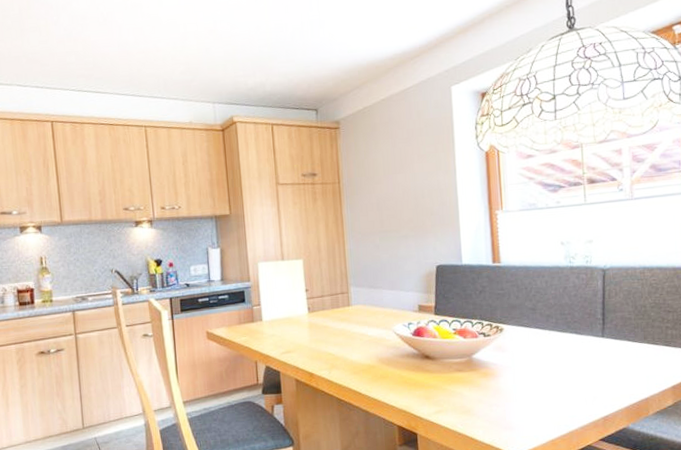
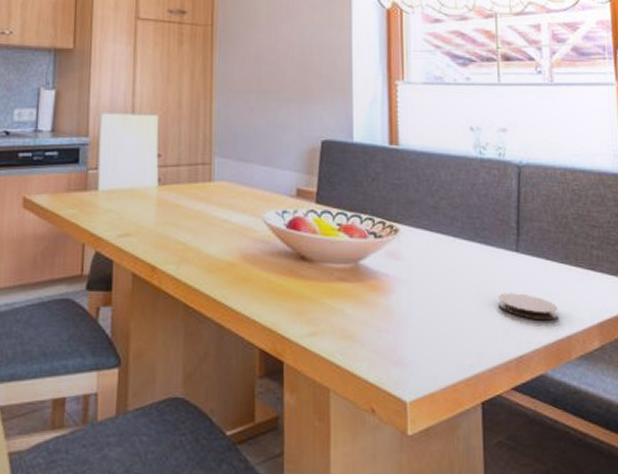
coaster: none [588,368,638,388] -> present [498,293,558,321]

